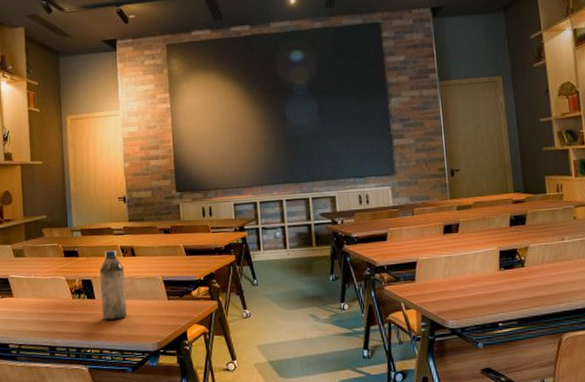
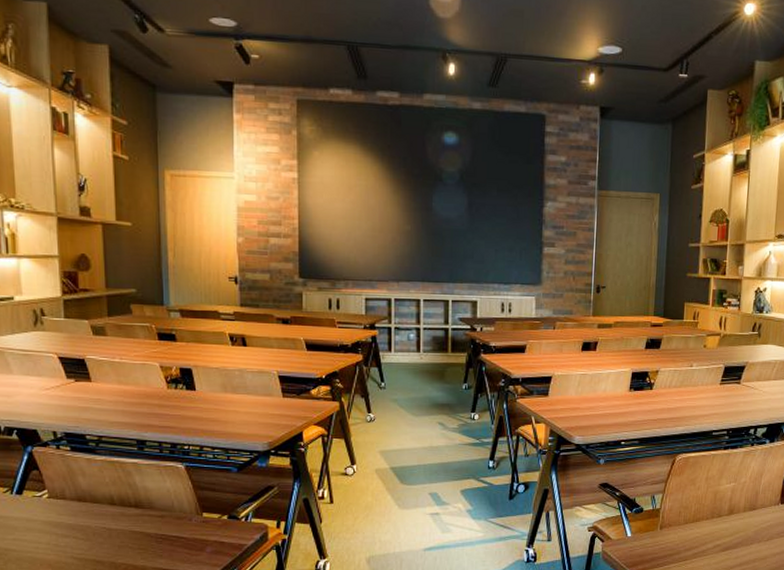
water bottle: present [99,251,127,320] -> none [202,338,233,415]

